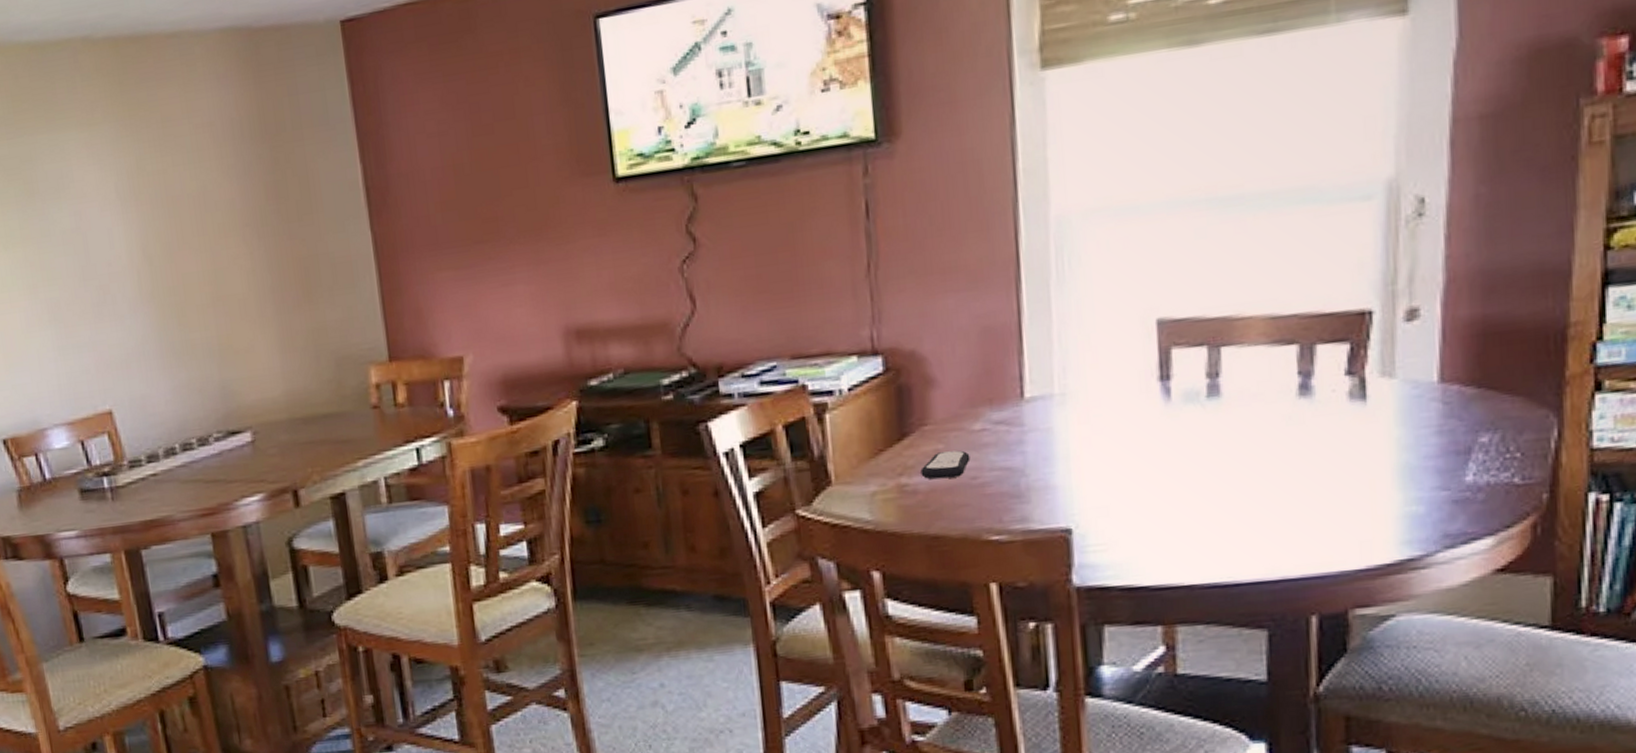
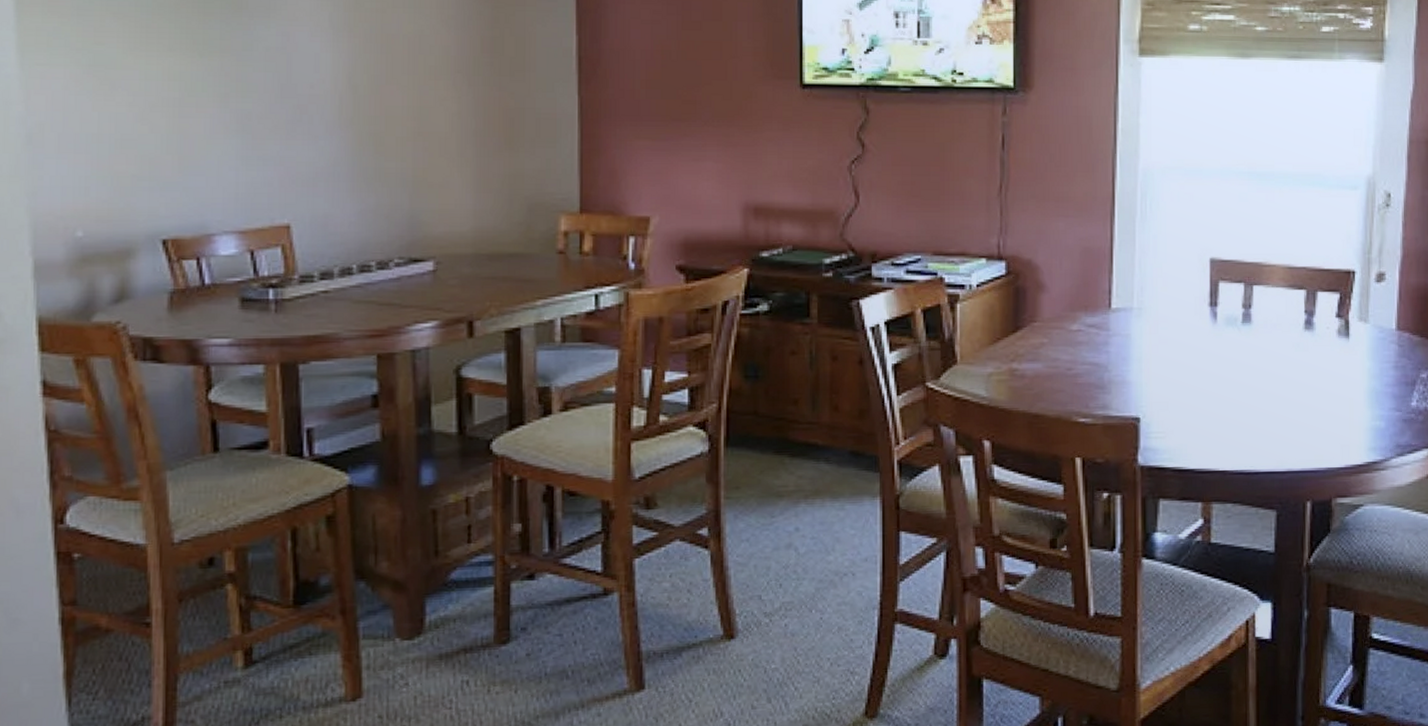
remote control: present [920,450,971,479] -> none [1028,345,1068,367]

